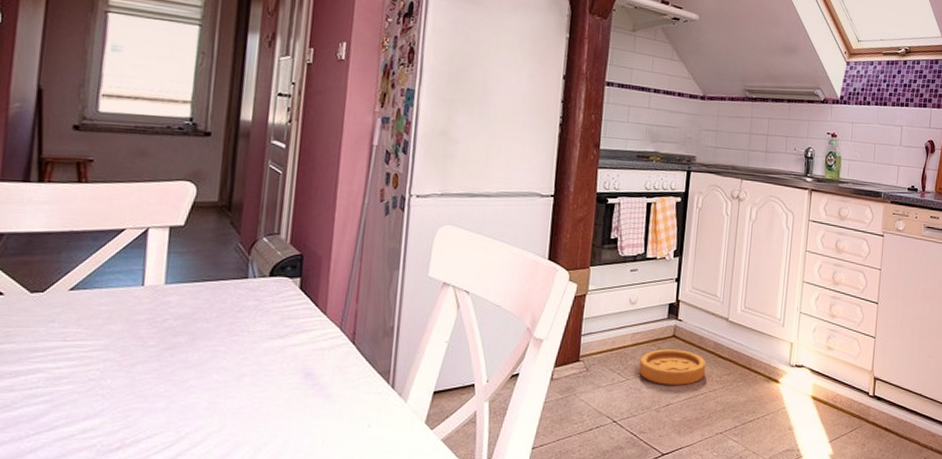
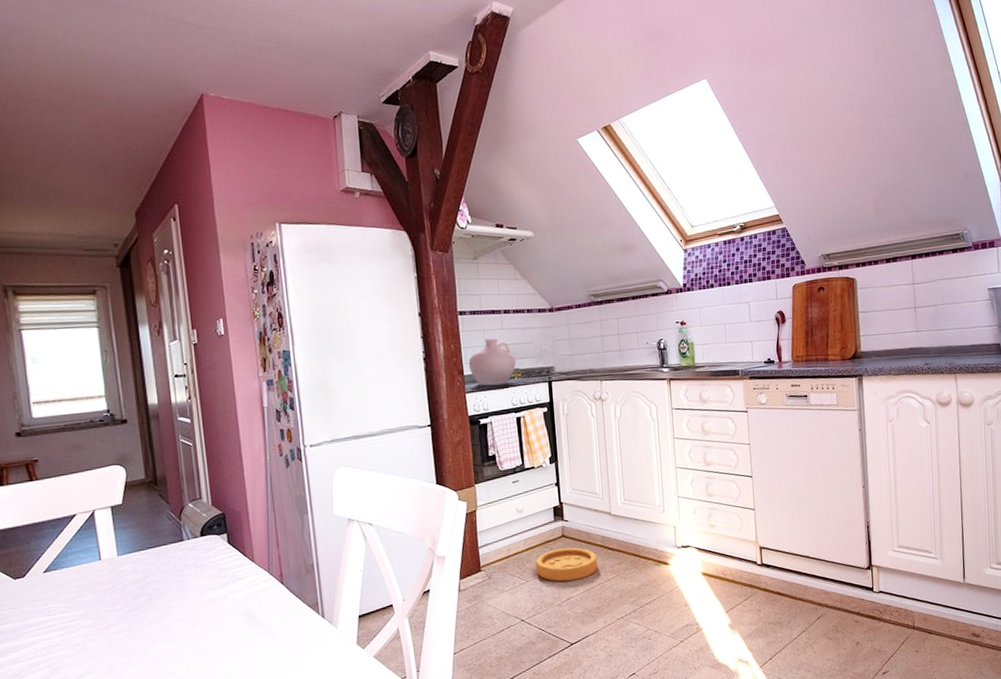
ceramic jug: none [607,115,658,166] -> present [469,338,517,387]

